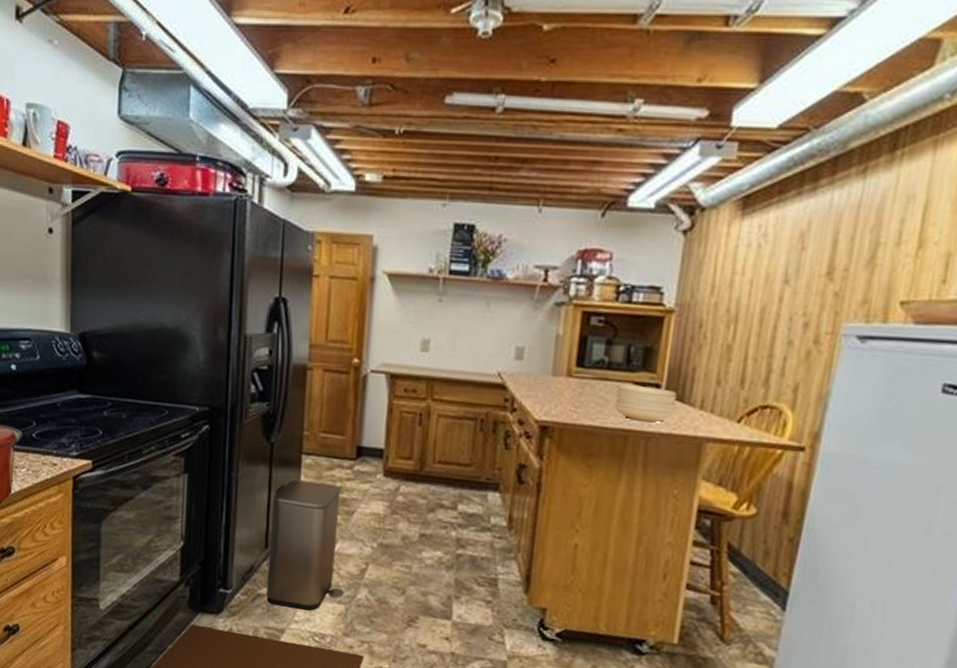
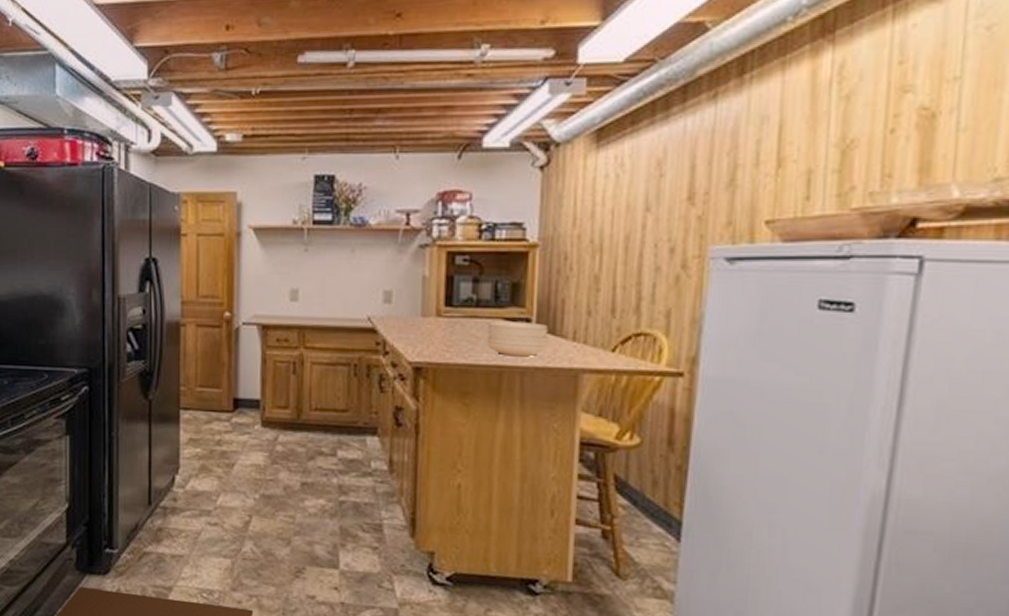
pedal bin: present [266,479,344,611] -> none [152,435,229,567]

